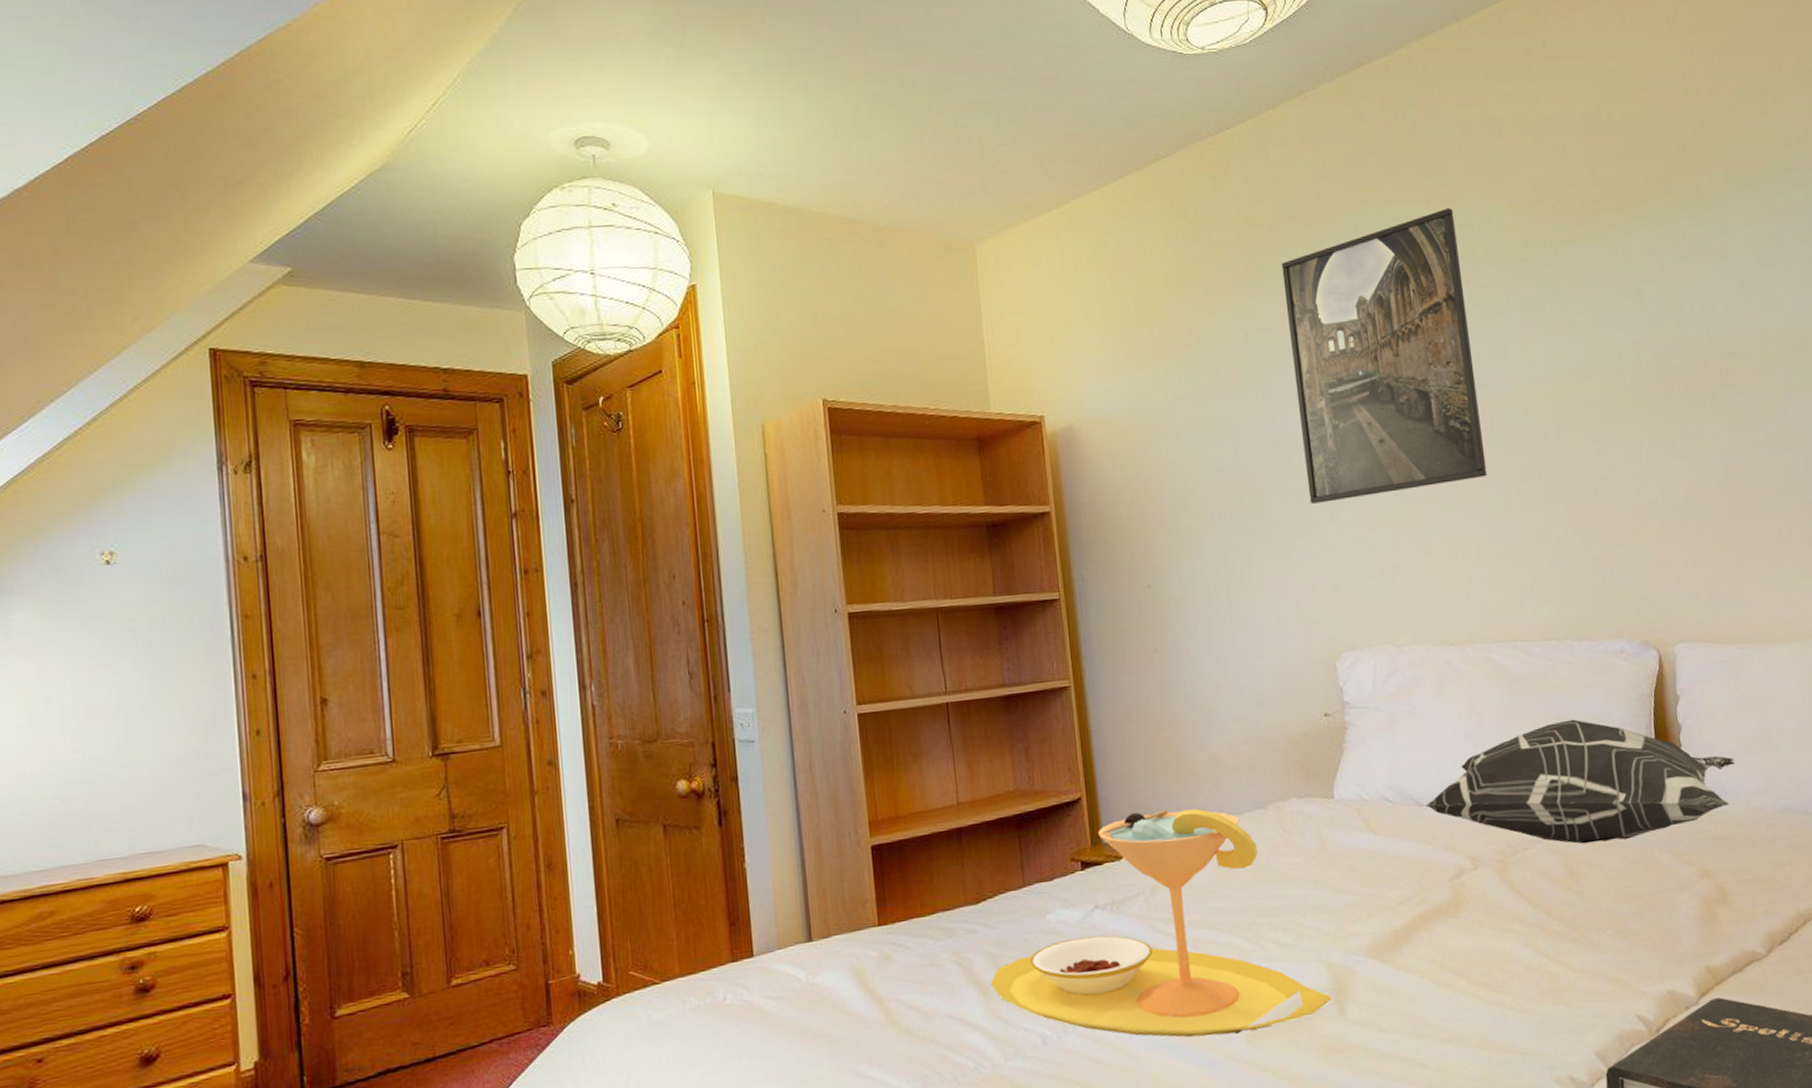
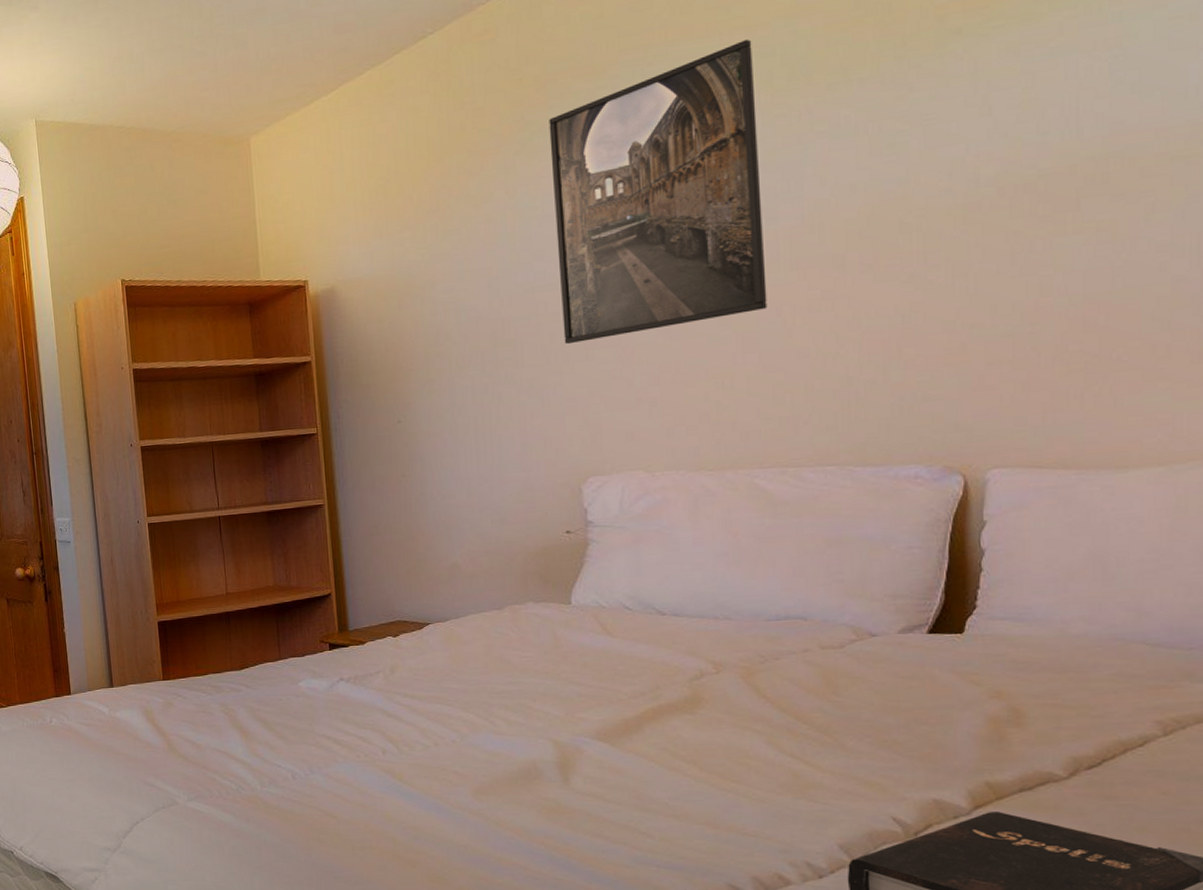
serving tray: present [991,808,1332,1038] -> none [251,606,557,789]
decorative pillow: present [1426,719,1735,844] -> none [668,541,1052,658]

